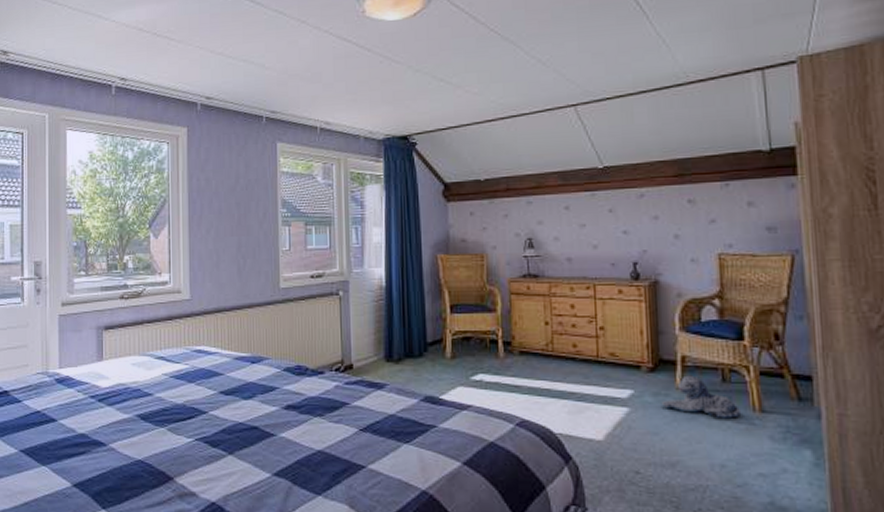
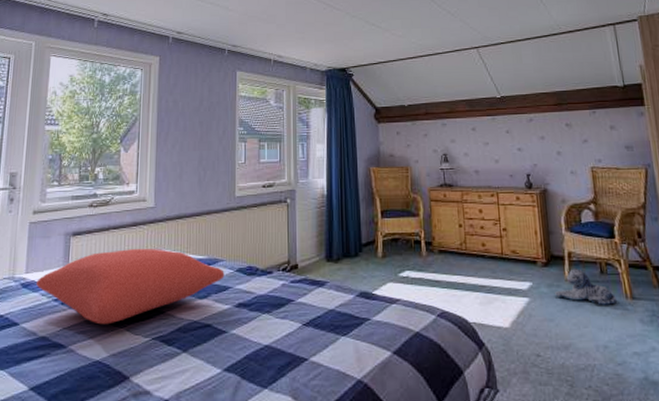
cushion: none [71,345,271,423] -> present [36,249,225,325]

